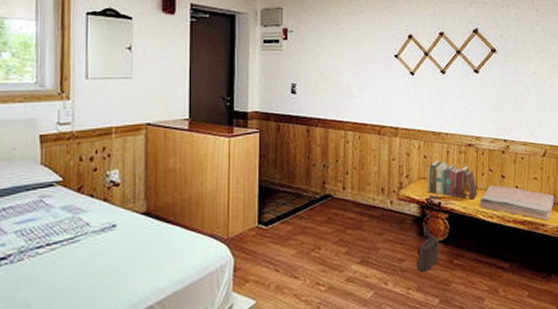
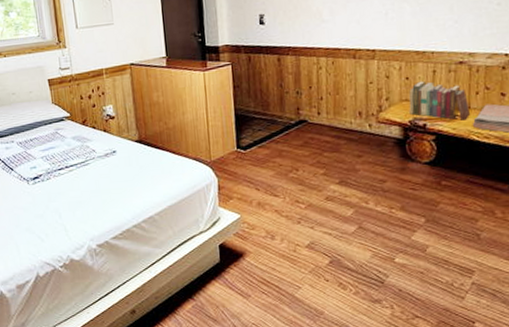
handbag: present [416,225,439,272] -> none [399,147,425,193]

